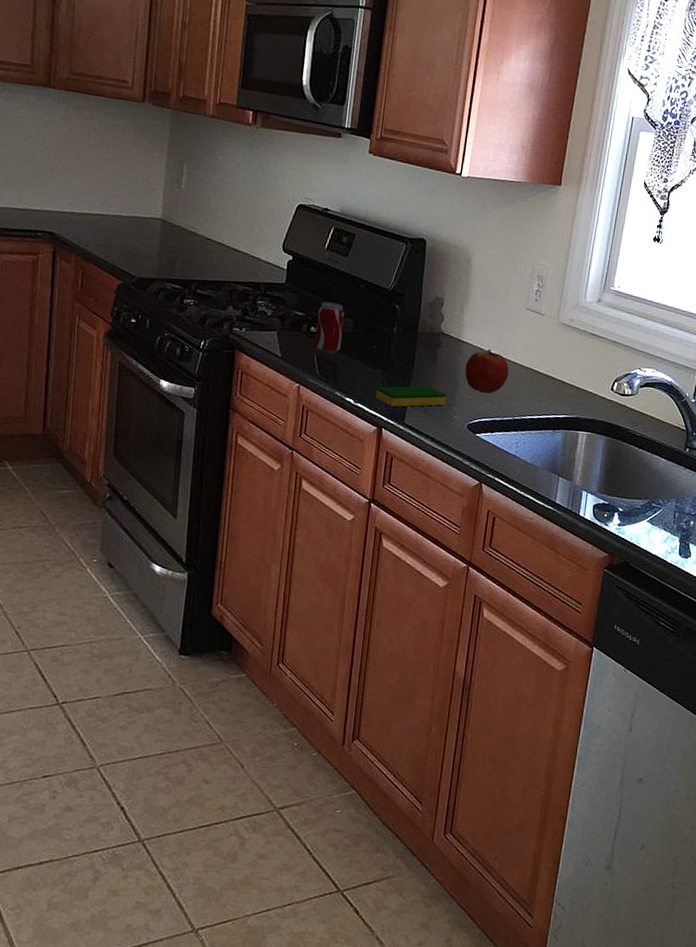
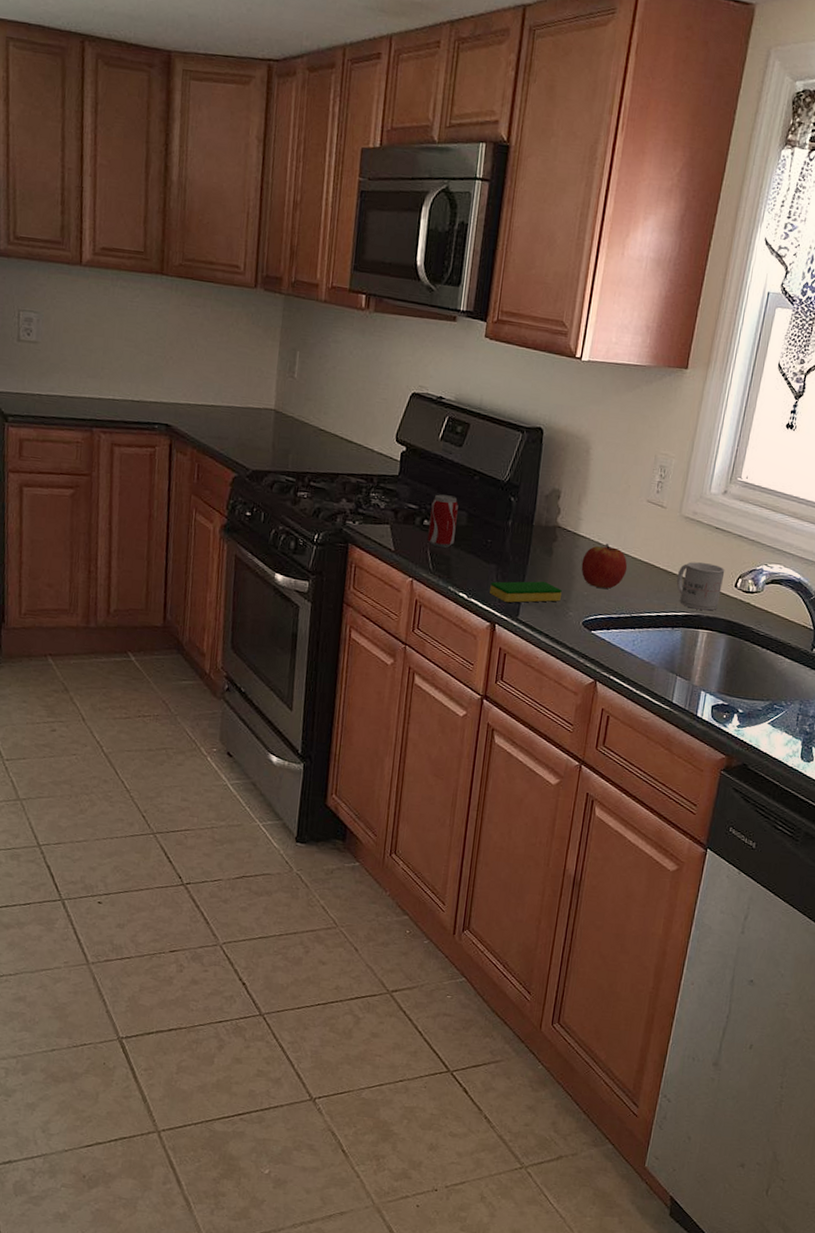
mug: none [556,366,602,413] -> present [676,561,725,611]

